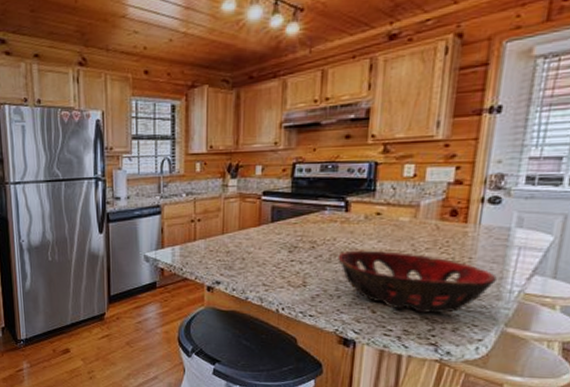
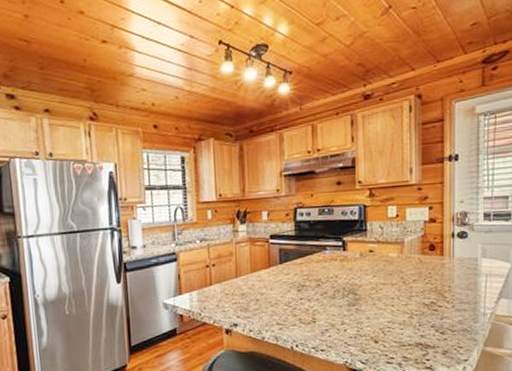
decorative bowl: present [338,250,497,314] -> none [341,284,472,340]

